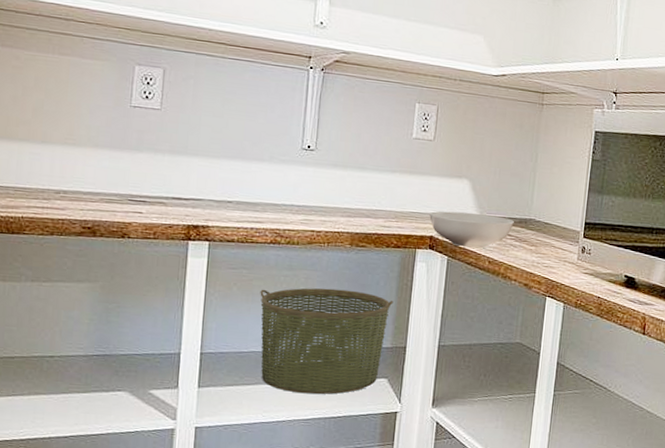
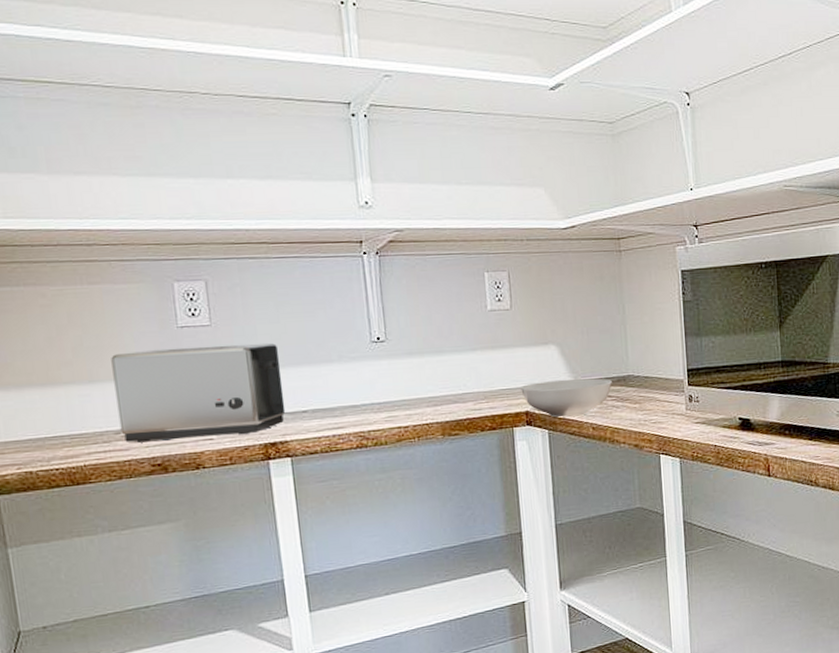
toaster: none [61,121,217,214] -> present [111,342,286,443]
basket: present [260,288,393,395] -> none [356,482,500,600]

